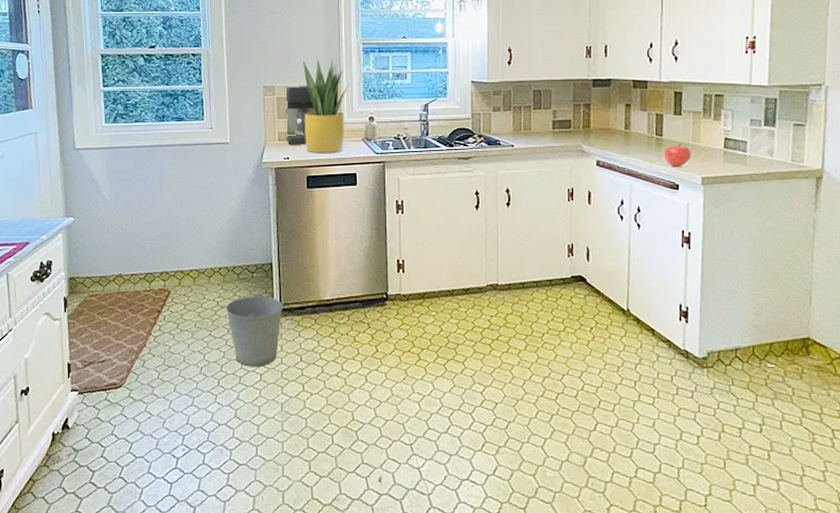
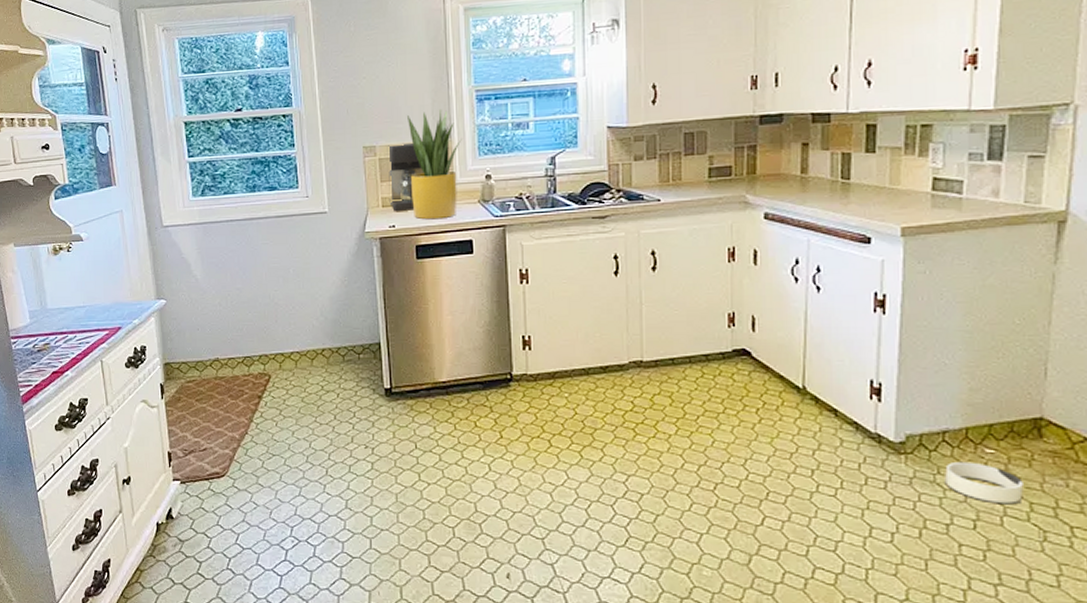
bucket: present [226,293,283,367] -> none [331,376,394,456]
fruit: present [663,143,692,167] -> none [851,187,888,216]
pet bowl: none [737,374,797,411] -> present [945,461,1023,505]

